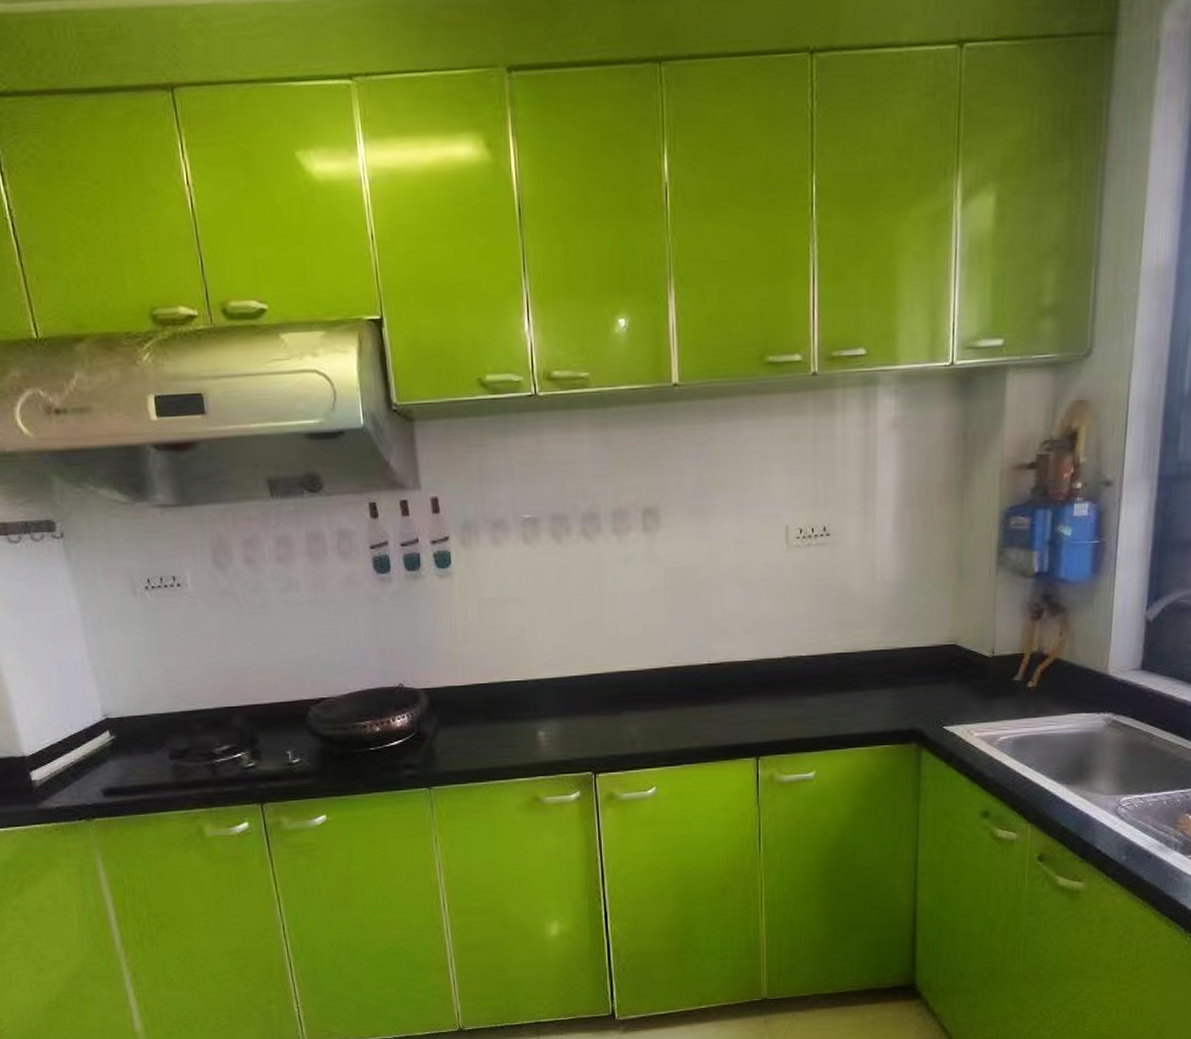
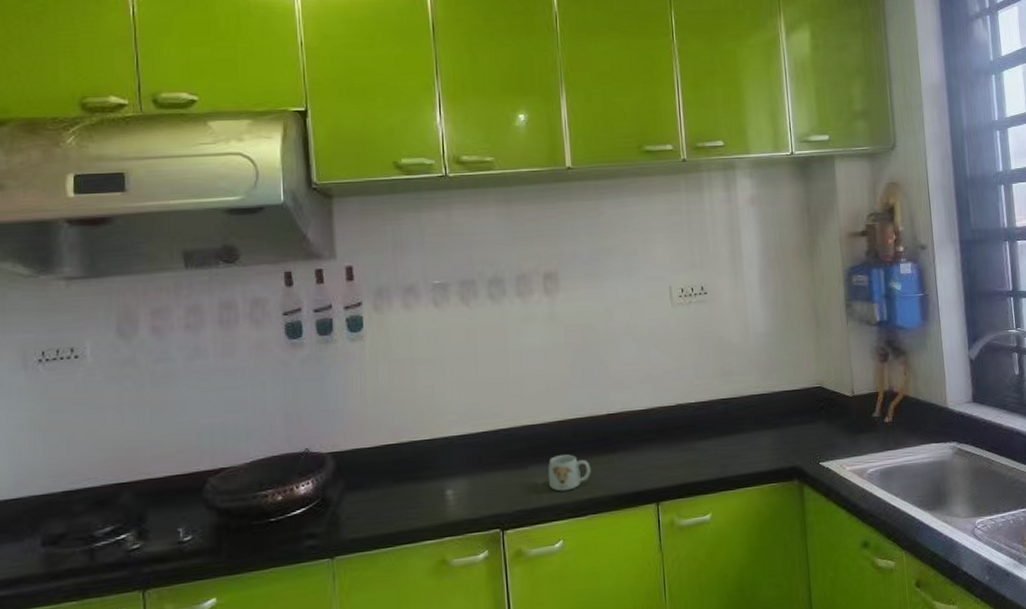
mug: none [642,703,688,740] -> present [547,454,591,492]

